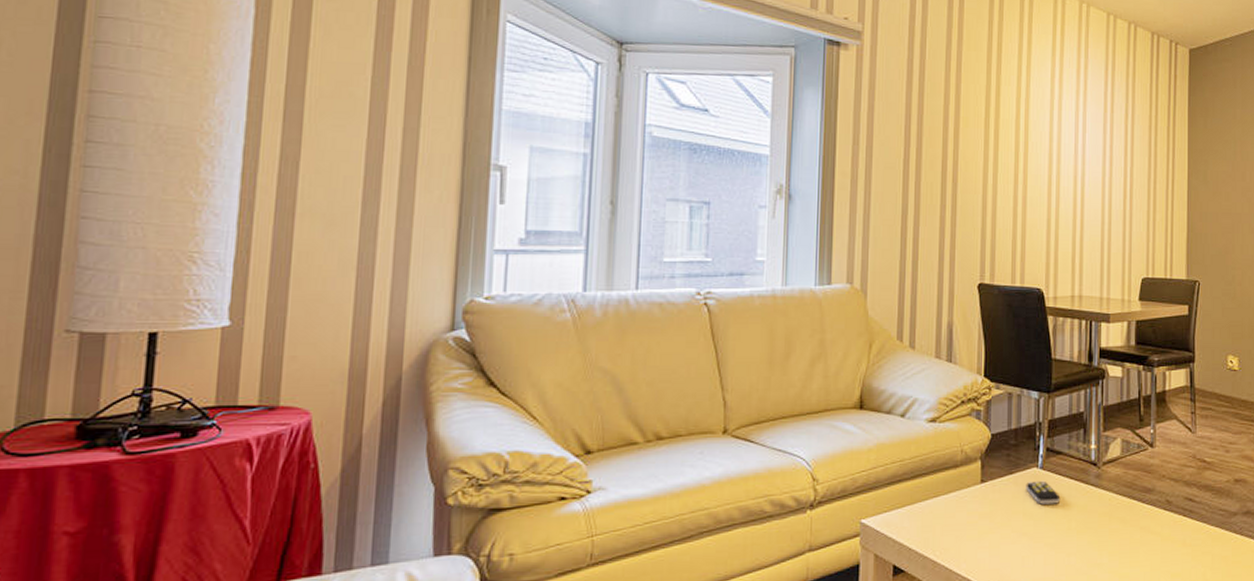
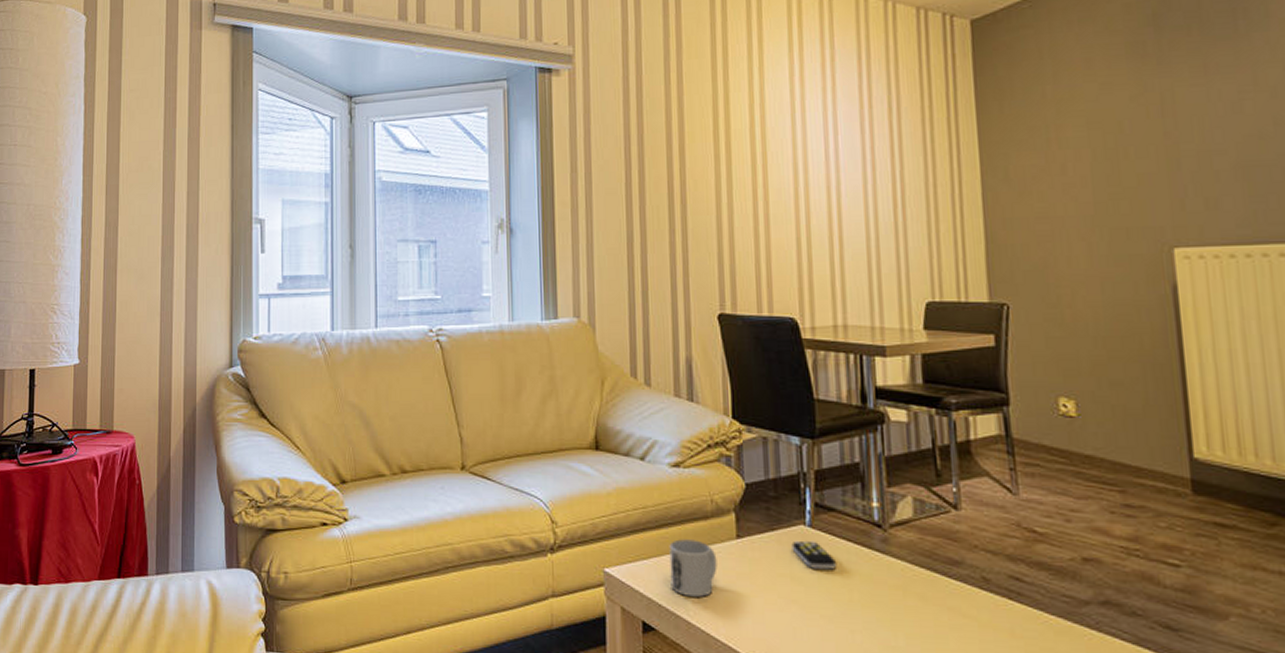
mug: none [921,487,963,539] -> present [669,539,717,597]

